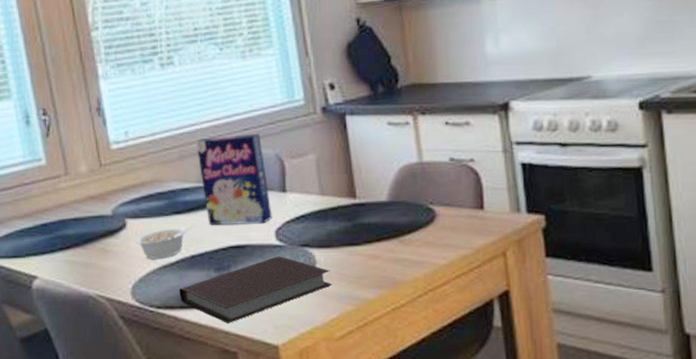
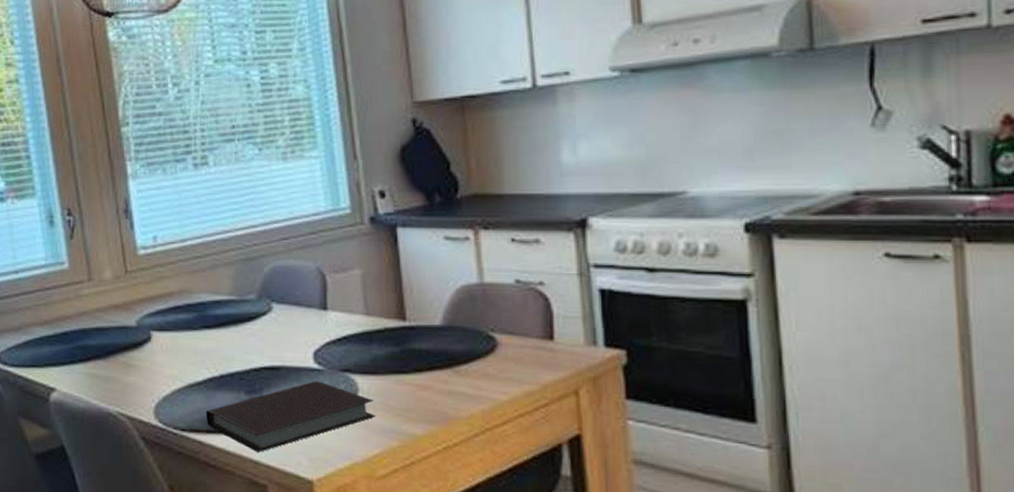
legume: present [135,224,196,260] -> none [160,341,227,378]
cereal box: present [195,133,272,226] -> none [229,243,311,344]

